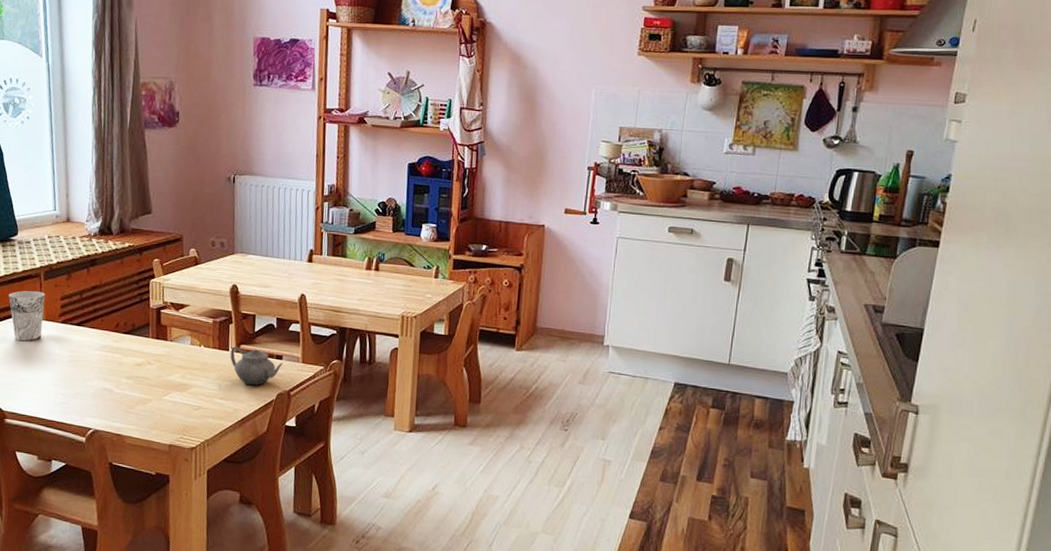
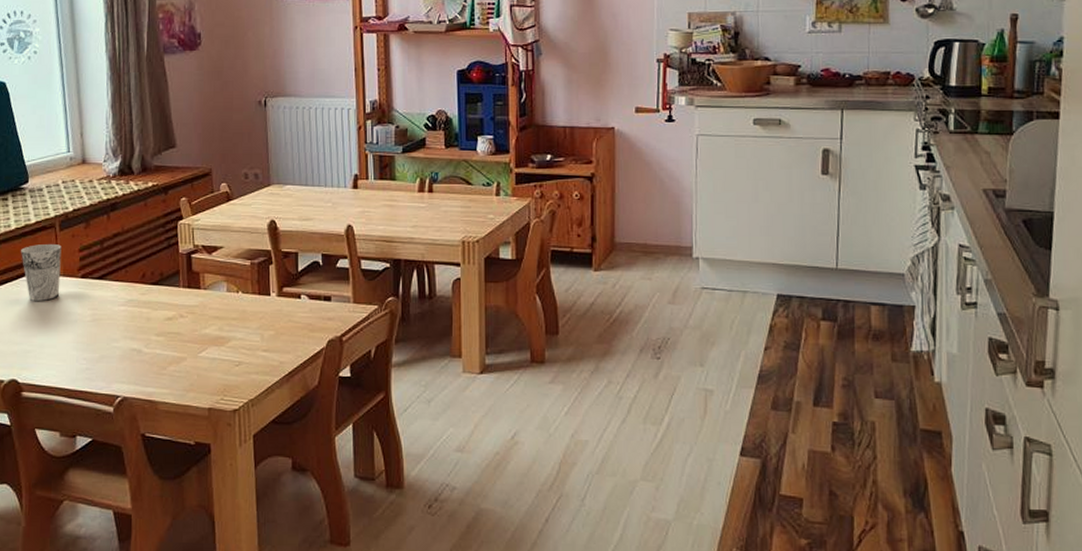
teapot: present [230,346,284,386] -> none [272,290,333,333]

